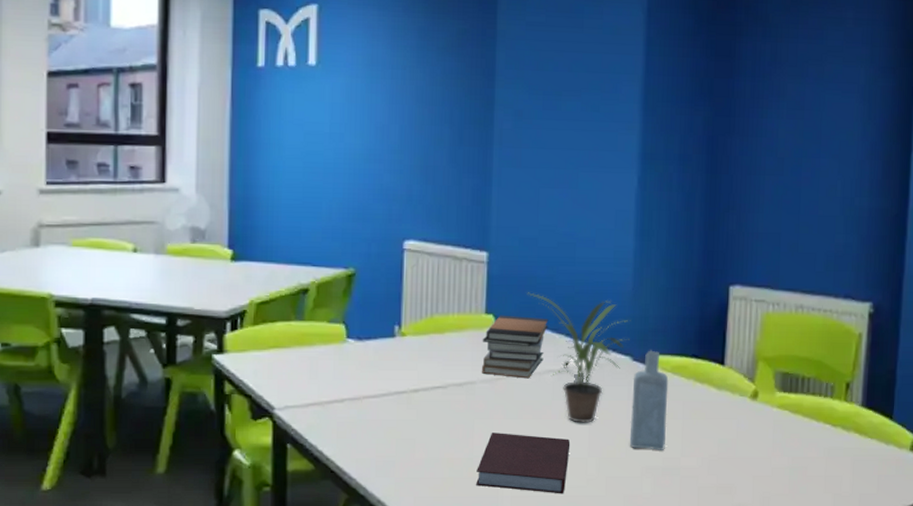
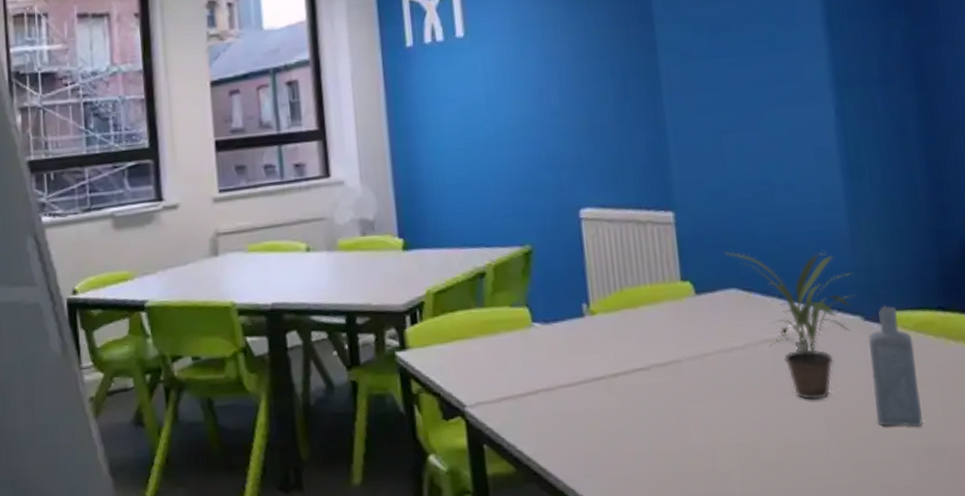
notebook: present [476,433,571,494] -> none [697,417,807,487]
book stack: present [482,315,549,379] -> none [681,280,757,352]

